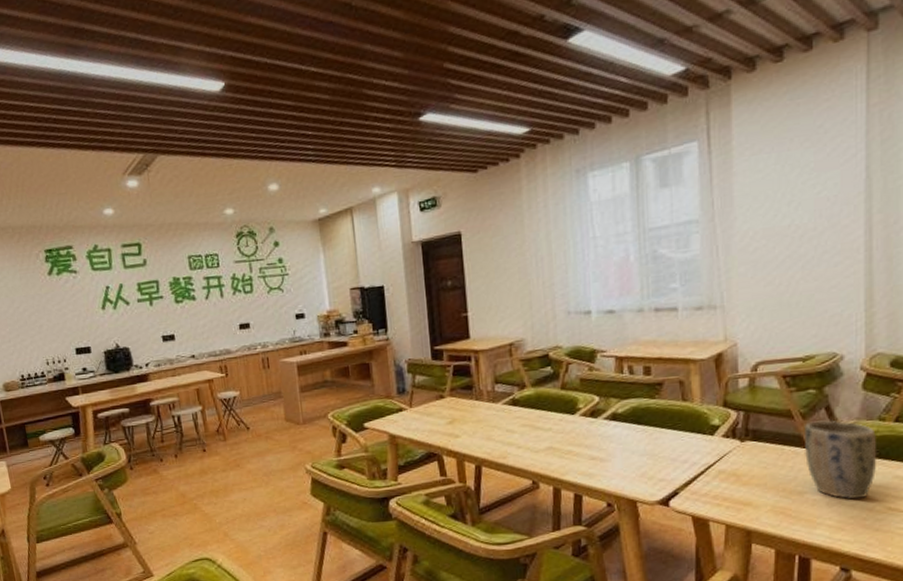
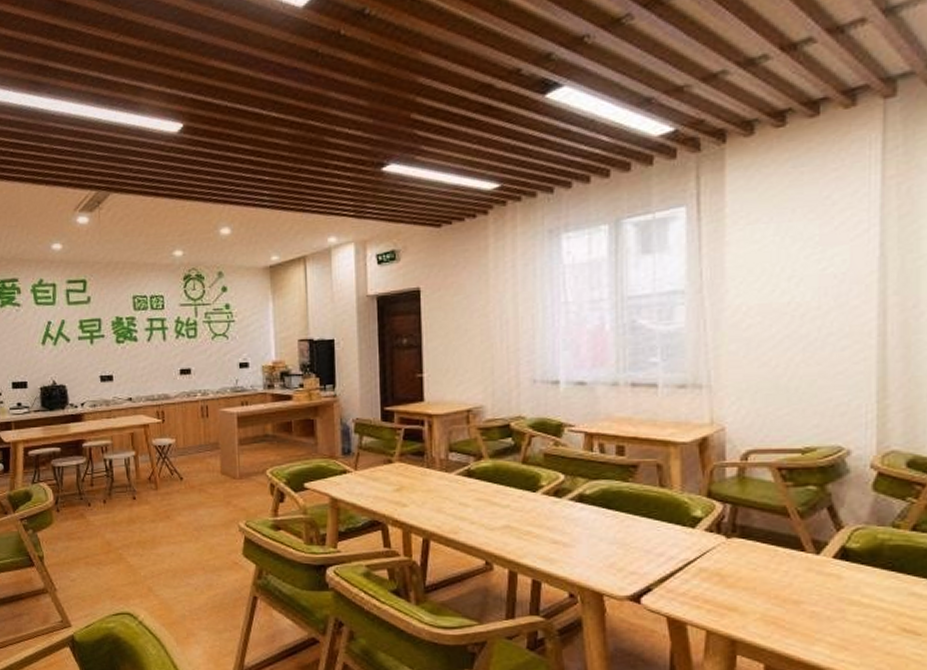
plant pot: present [805,420,877,500] -> none [803,522,890,616]

